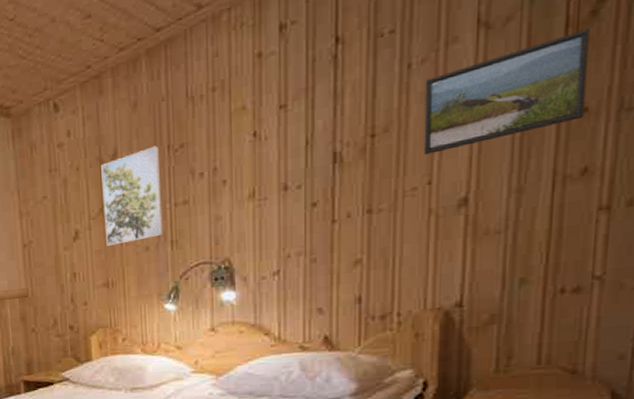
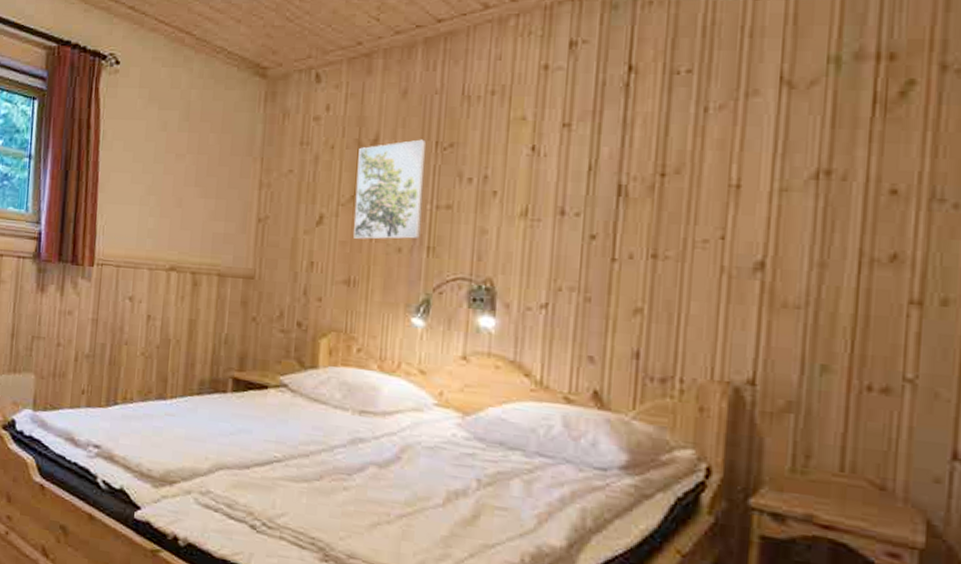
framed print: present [423,28,590,155] -> none [717,108,899,207]

